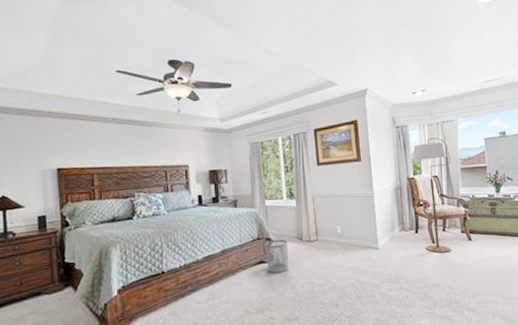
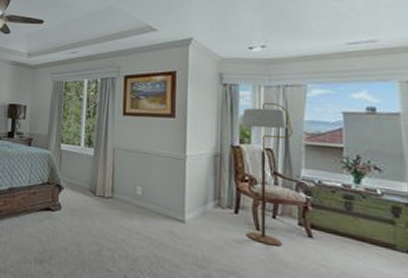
waste bin: present [264,239,289,274] -> none [53,187,79,226]

